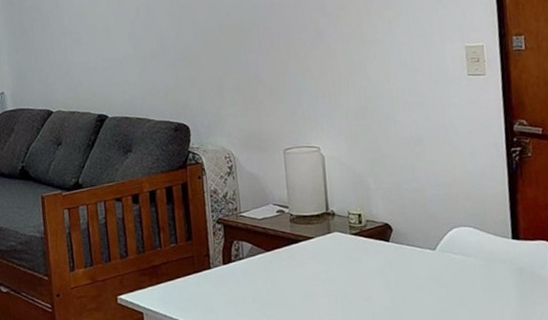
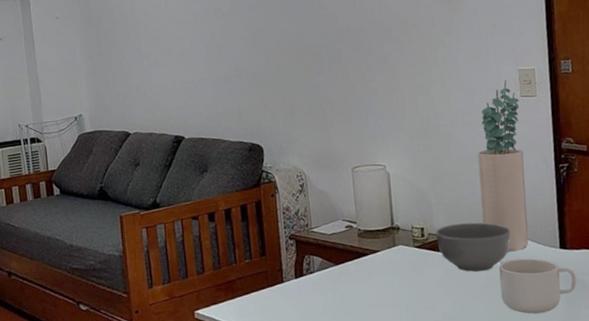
bowl: none [373,209,457,262] -> present [435,222,511,272]
vase: none [420,57,477,242] -> present [477,80,529,252]
cup: none [443,249,532,309] -> present [498,258,577,314]

